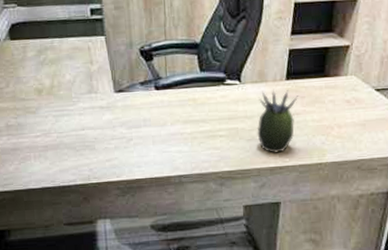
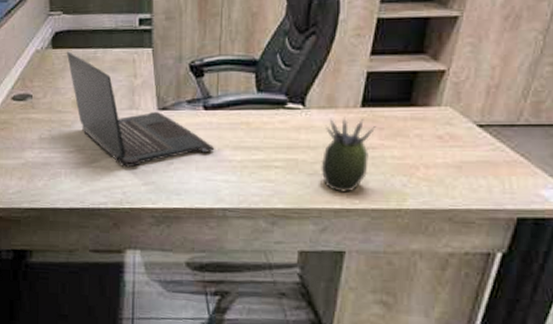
laptop: none [24,41,168,146] -> present [66,50,215,167]

